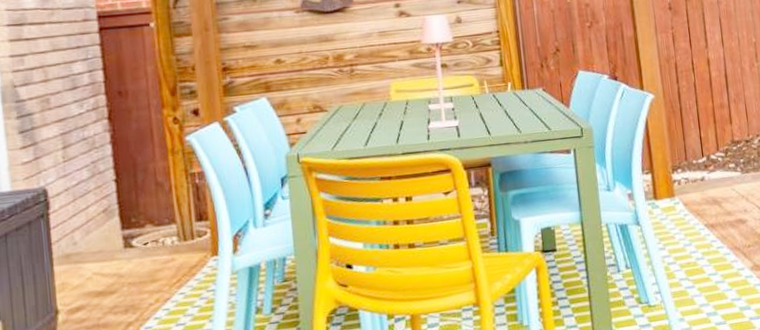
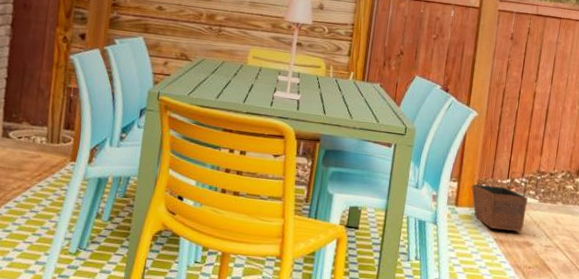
planter: none [667,147,736,215] -> present [472,172,539,232]

